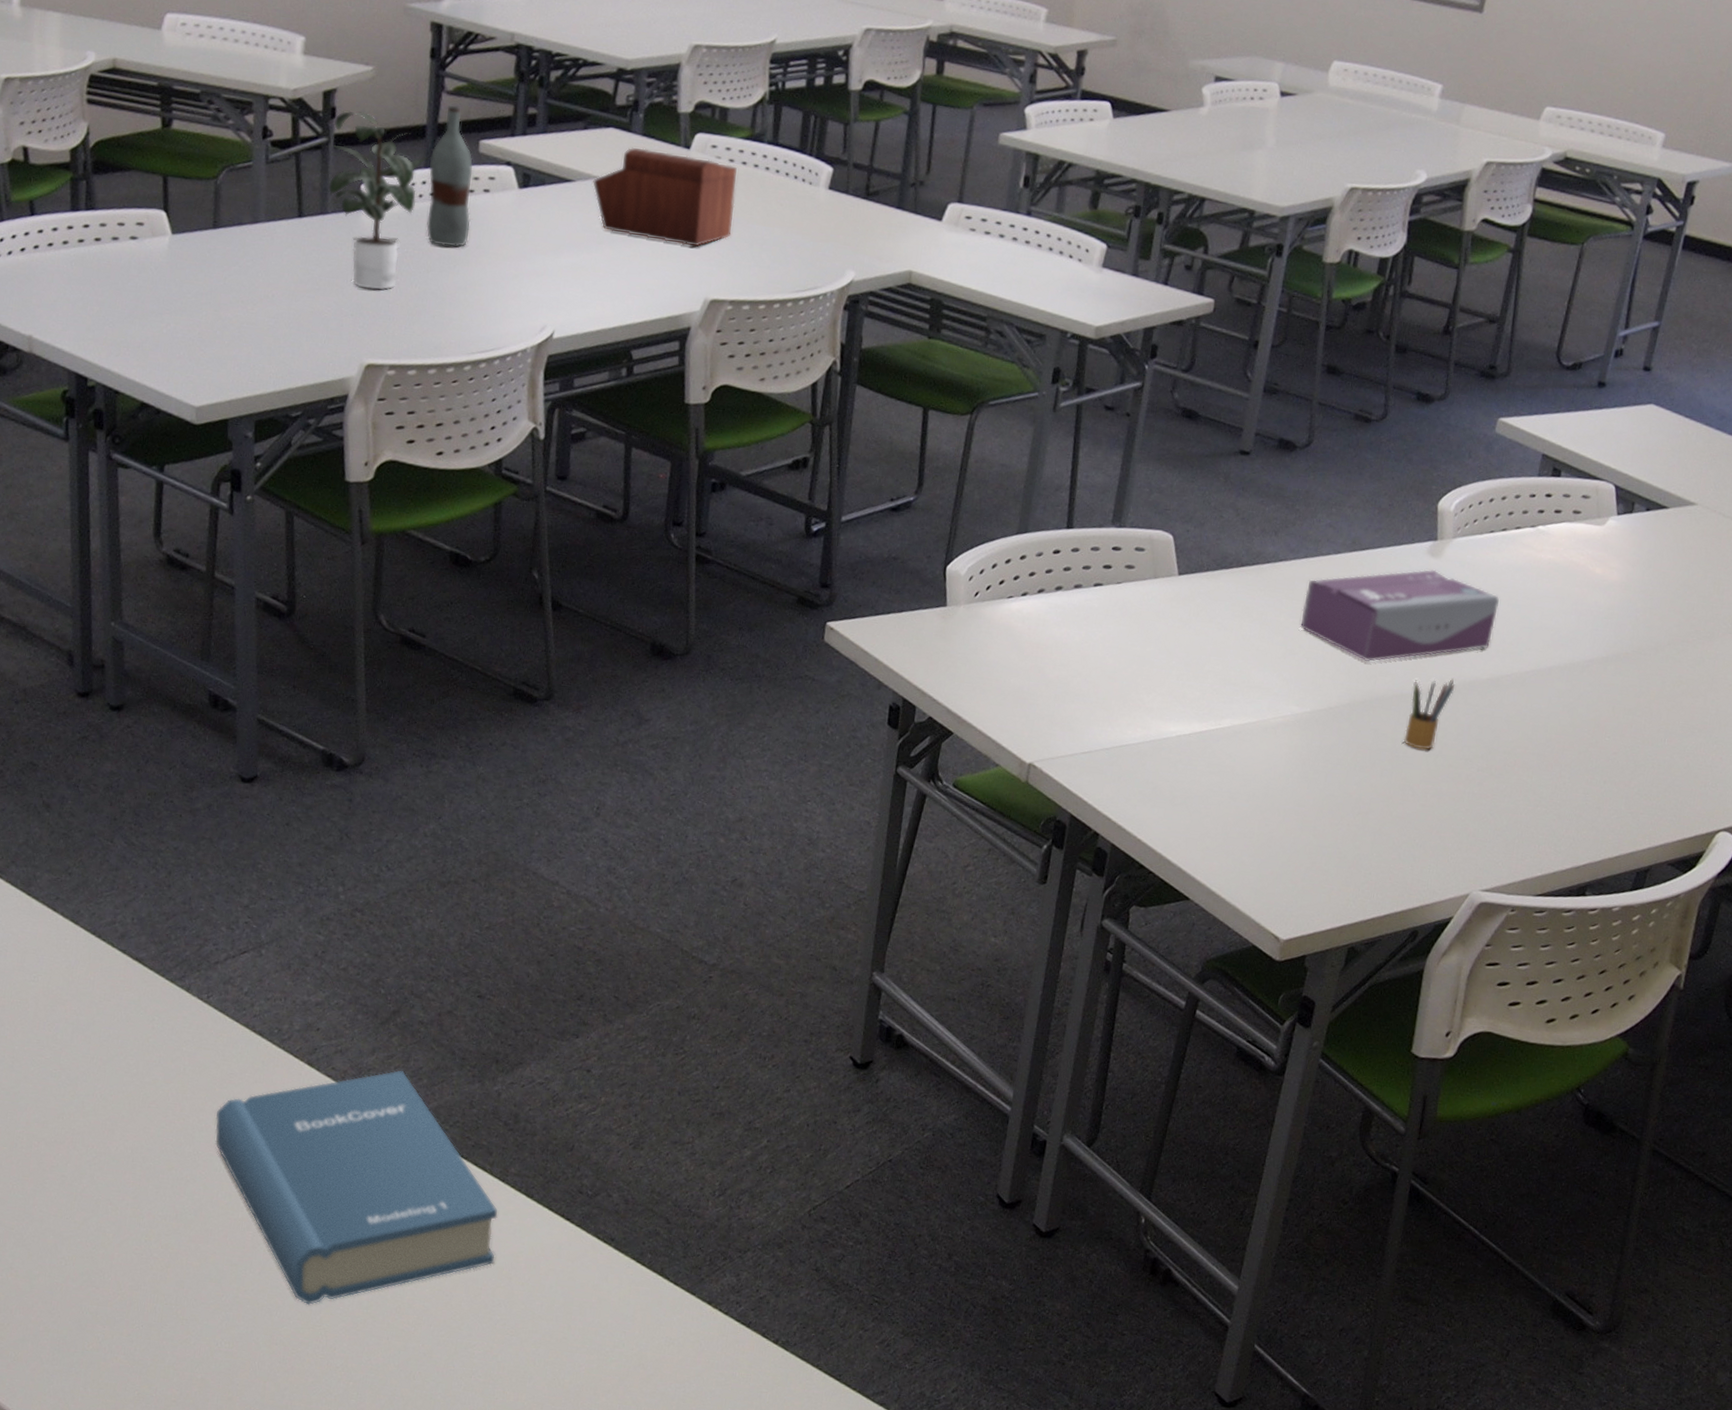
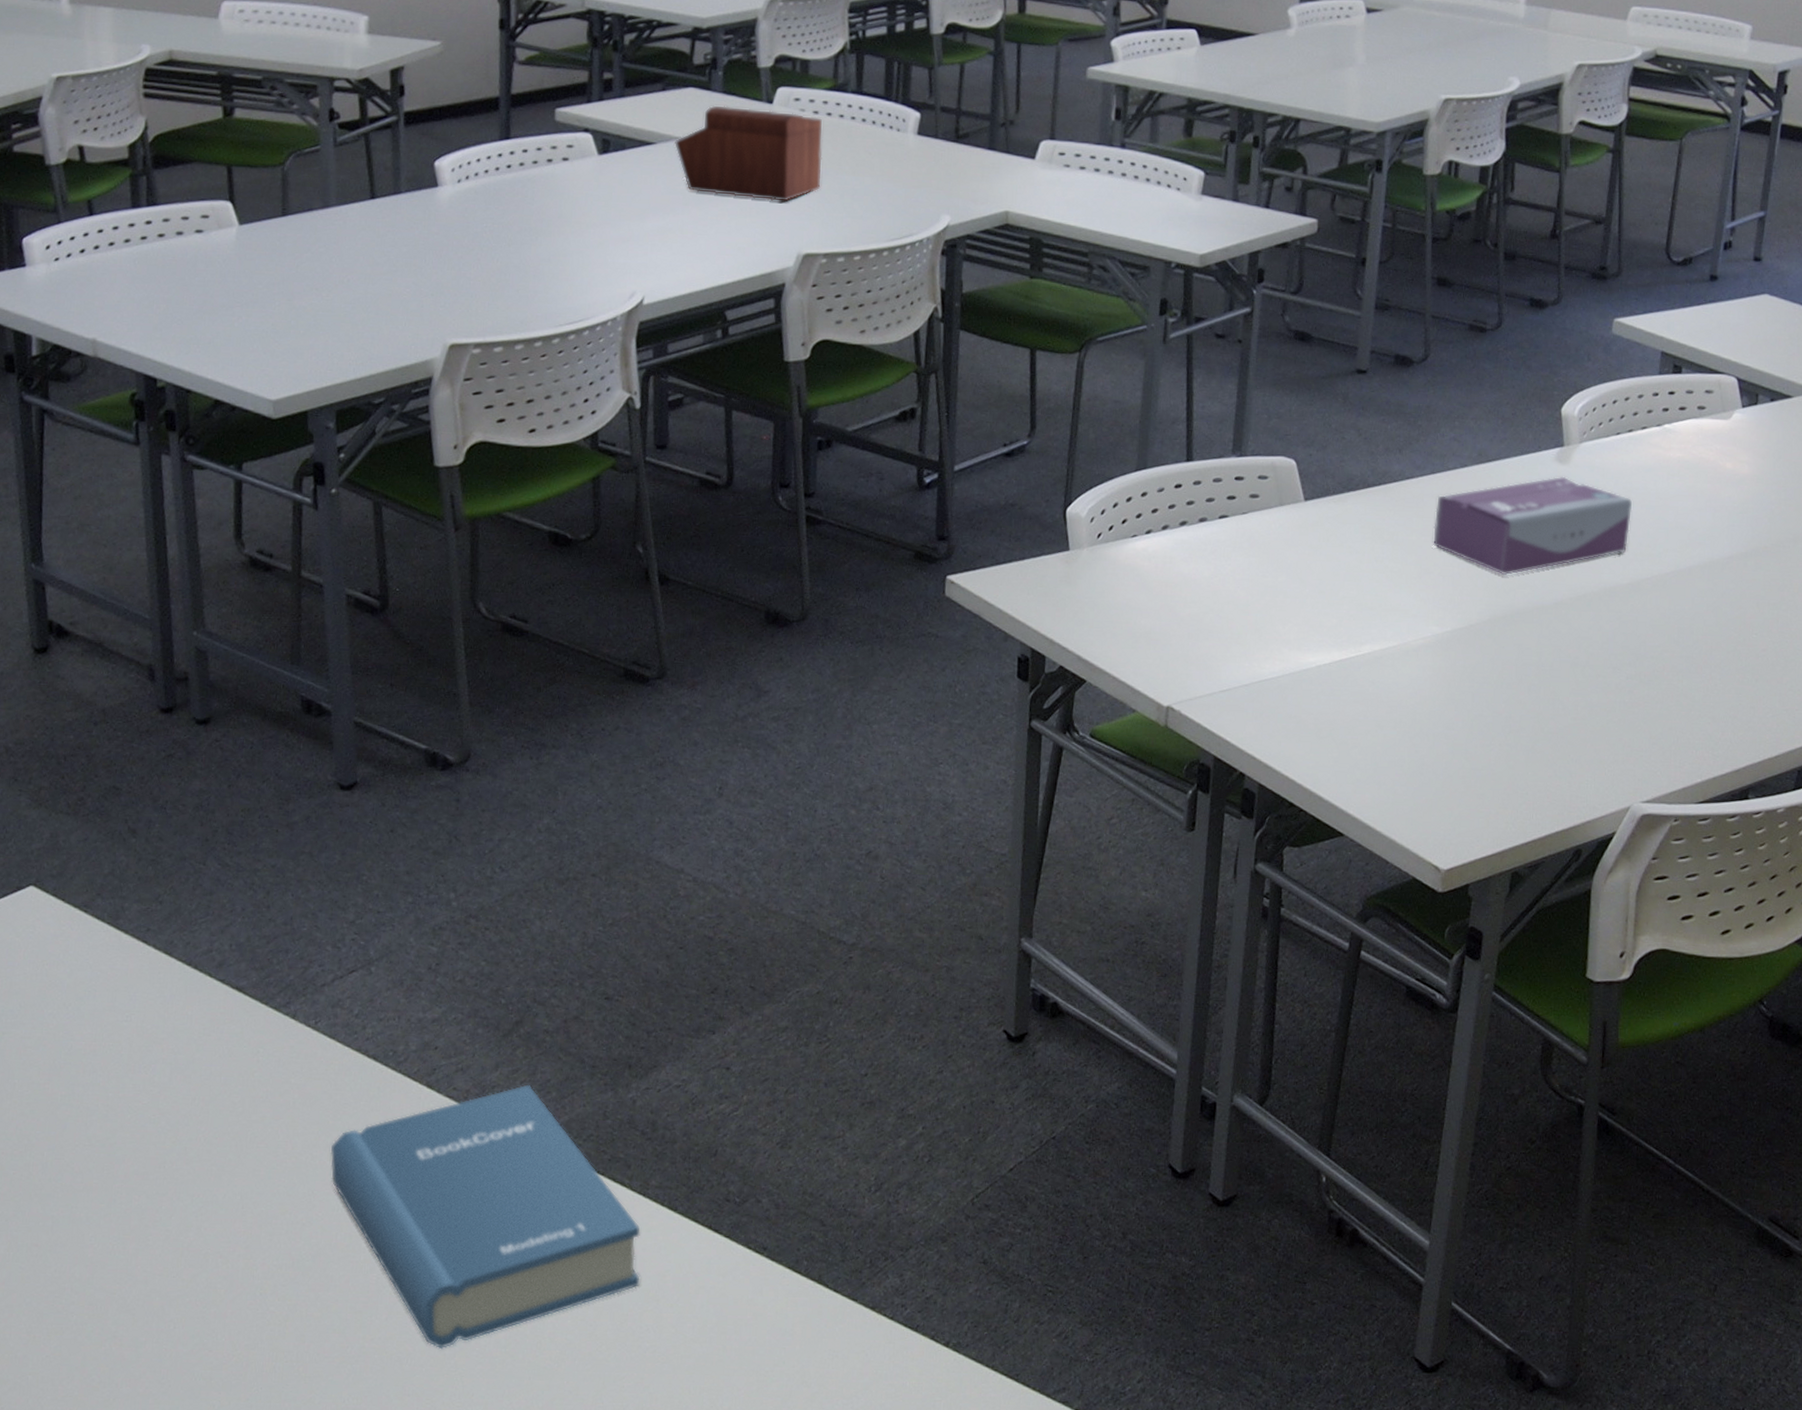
potted plant: present [326,111,428,290] -> none [396,88,503,267]
bottle: present [426,105,473,248] -> none [504,75,551,219]
pencil box: present [1403,678,1456,750] -> none [1548,586,1596,661]

